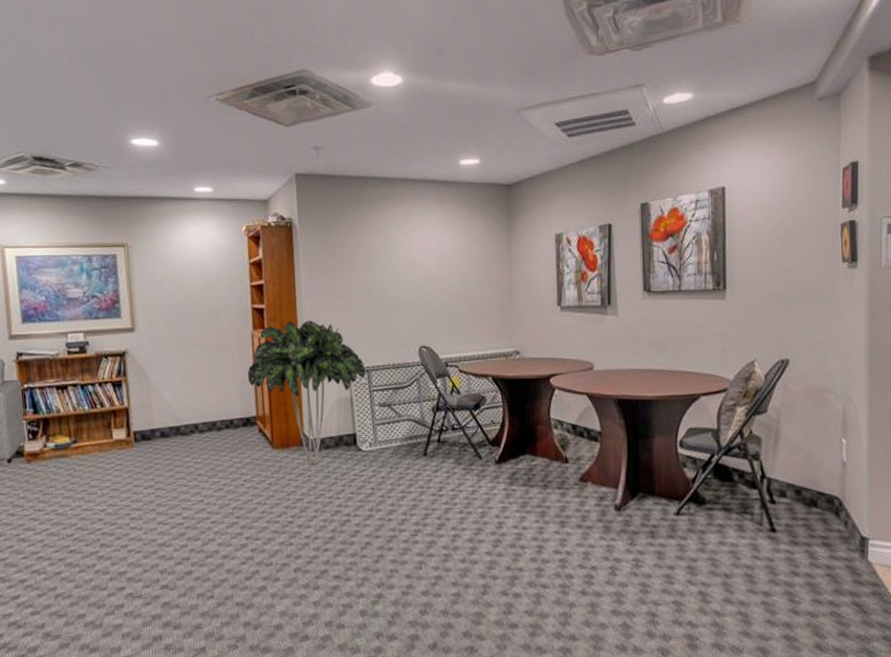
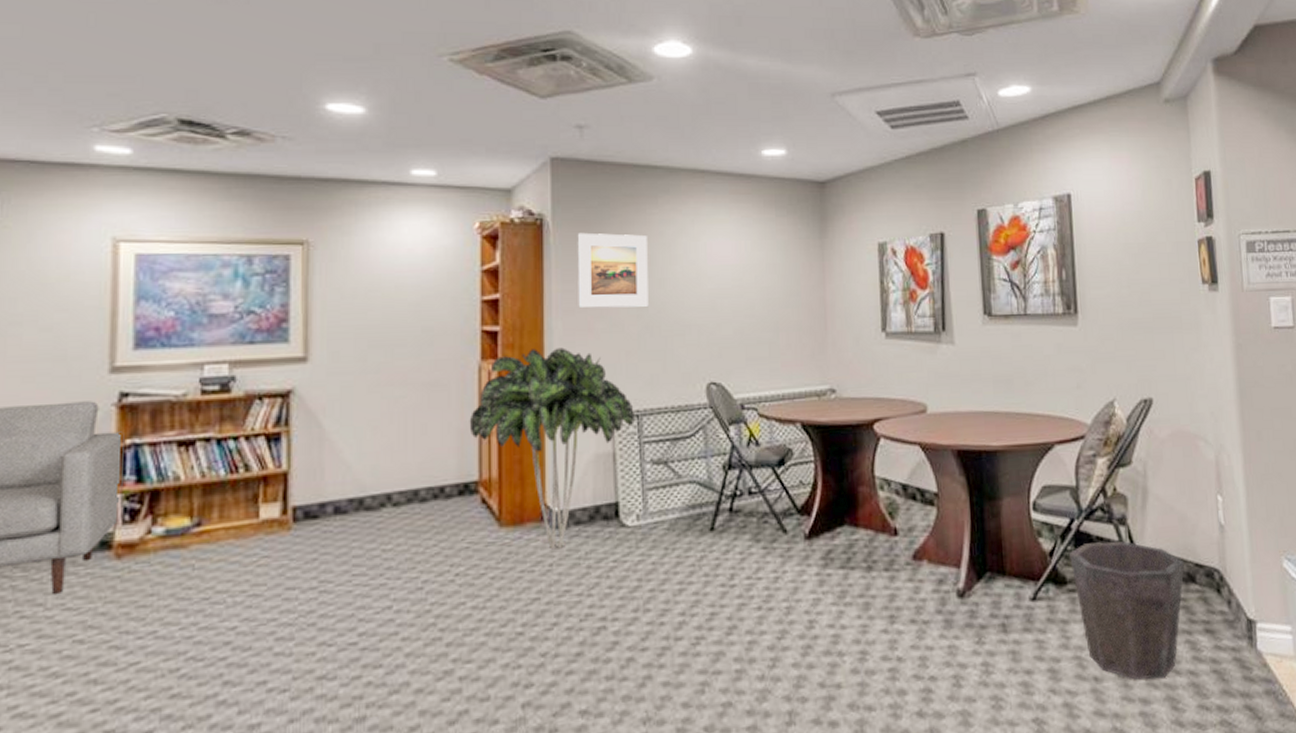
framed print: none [318,232,373,290] -> present [577,232,649,308]
waste bin: none [709,472,809,579] -> present [1069,541,1185,680]

